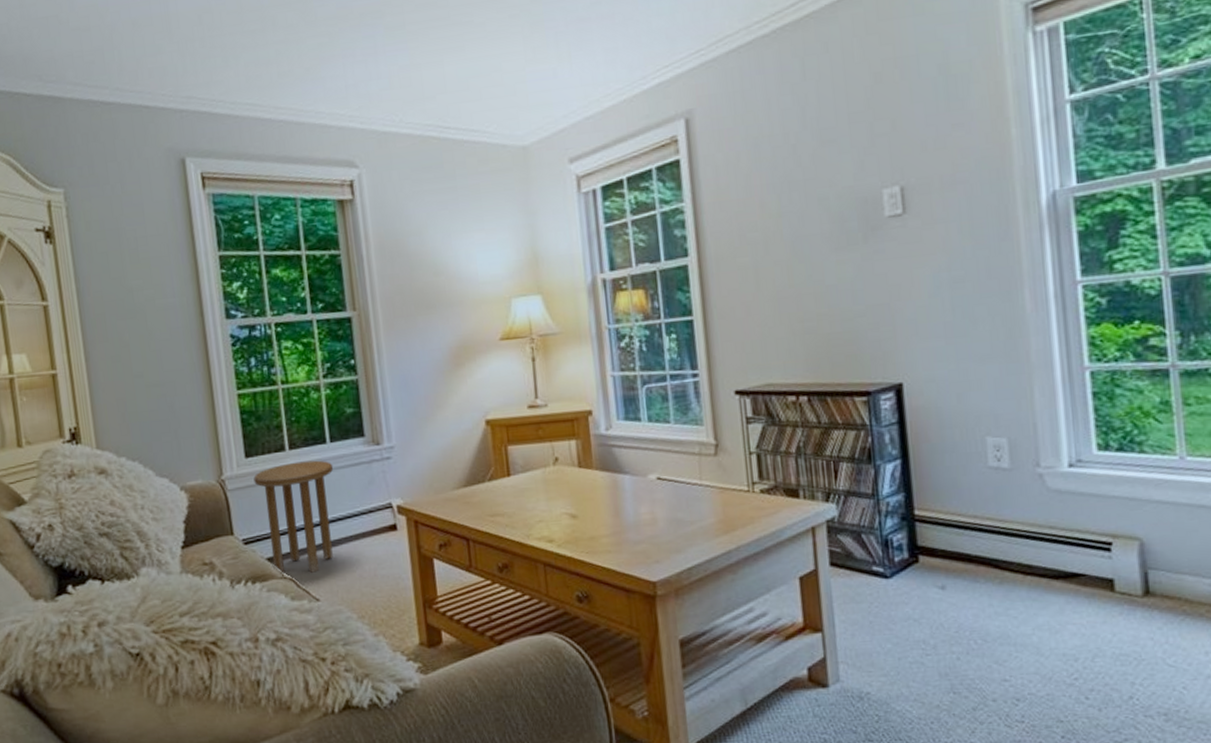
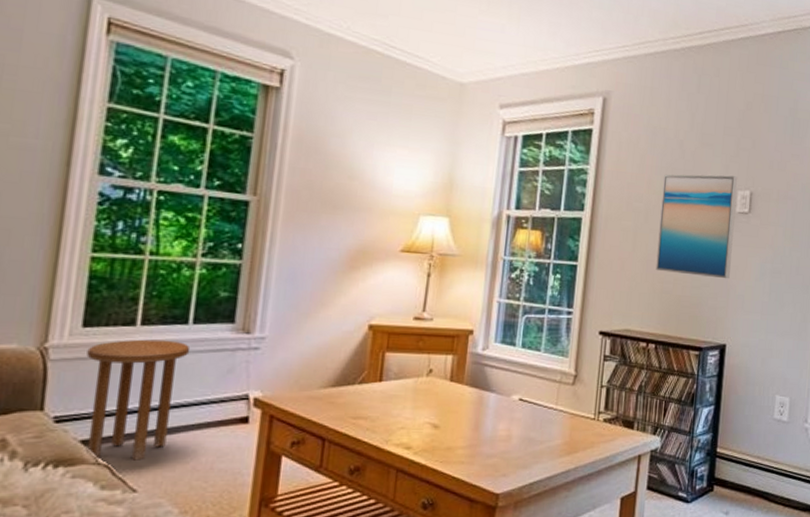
wall art: none [779,172,892,309] -> present [655,174,738,279]

